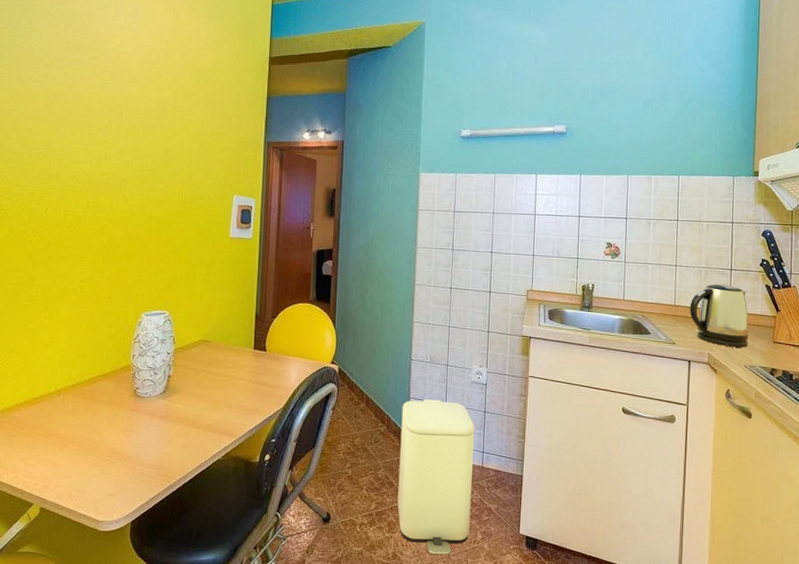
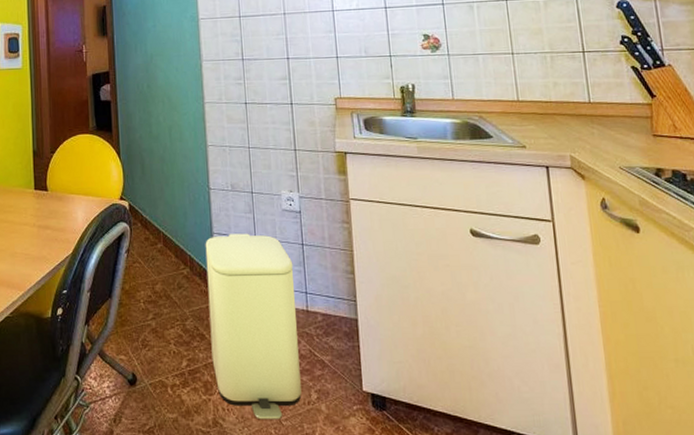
kettle: present [689,284,749,348] -> none [537,70,621,146]

